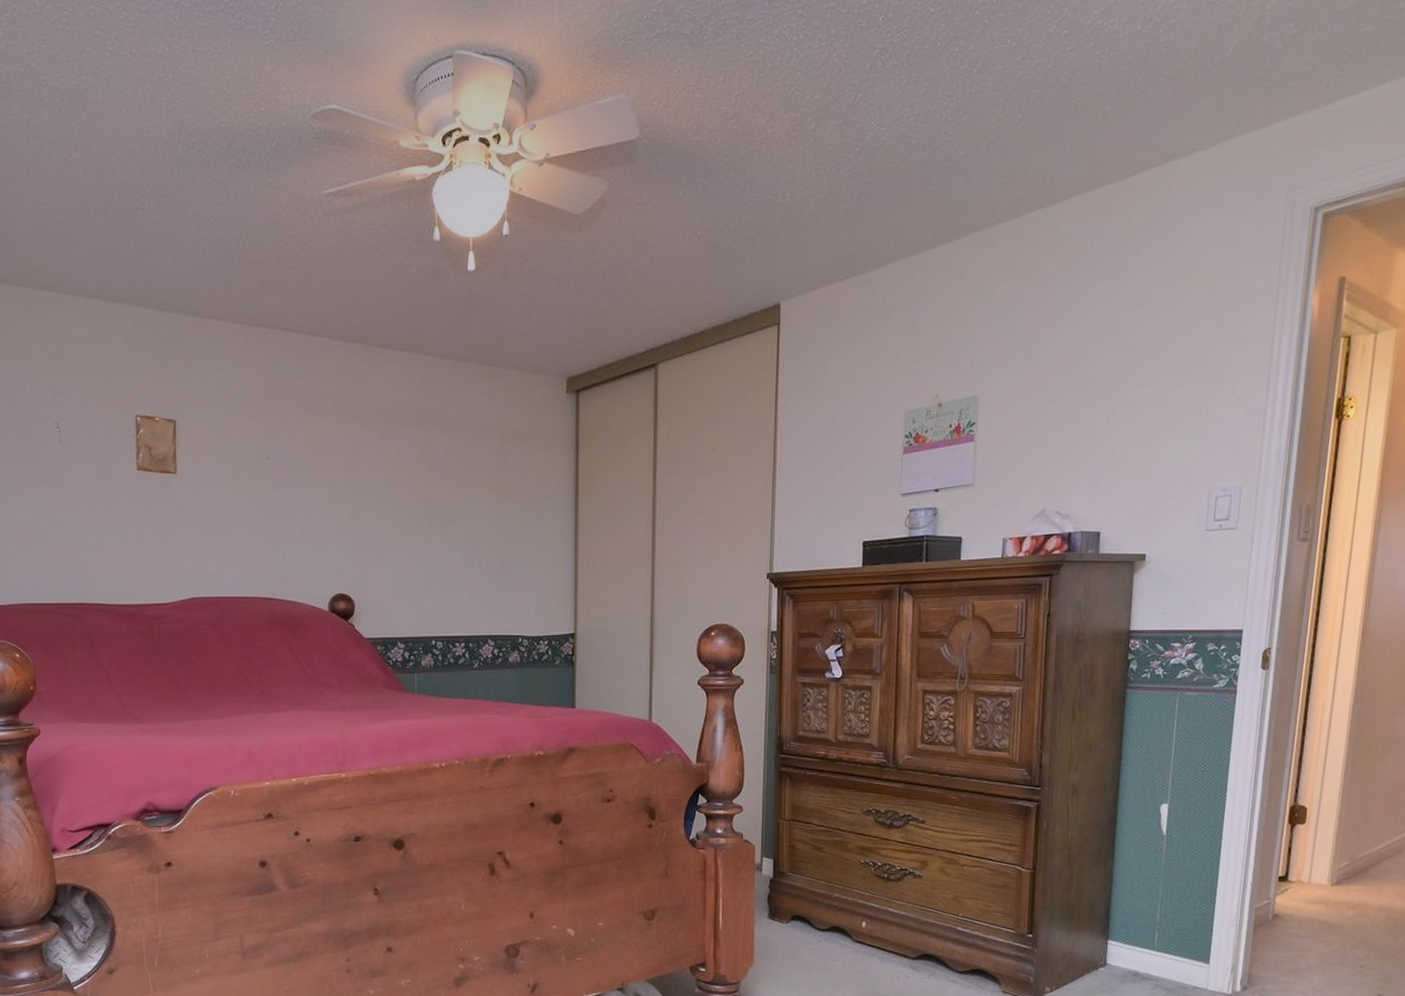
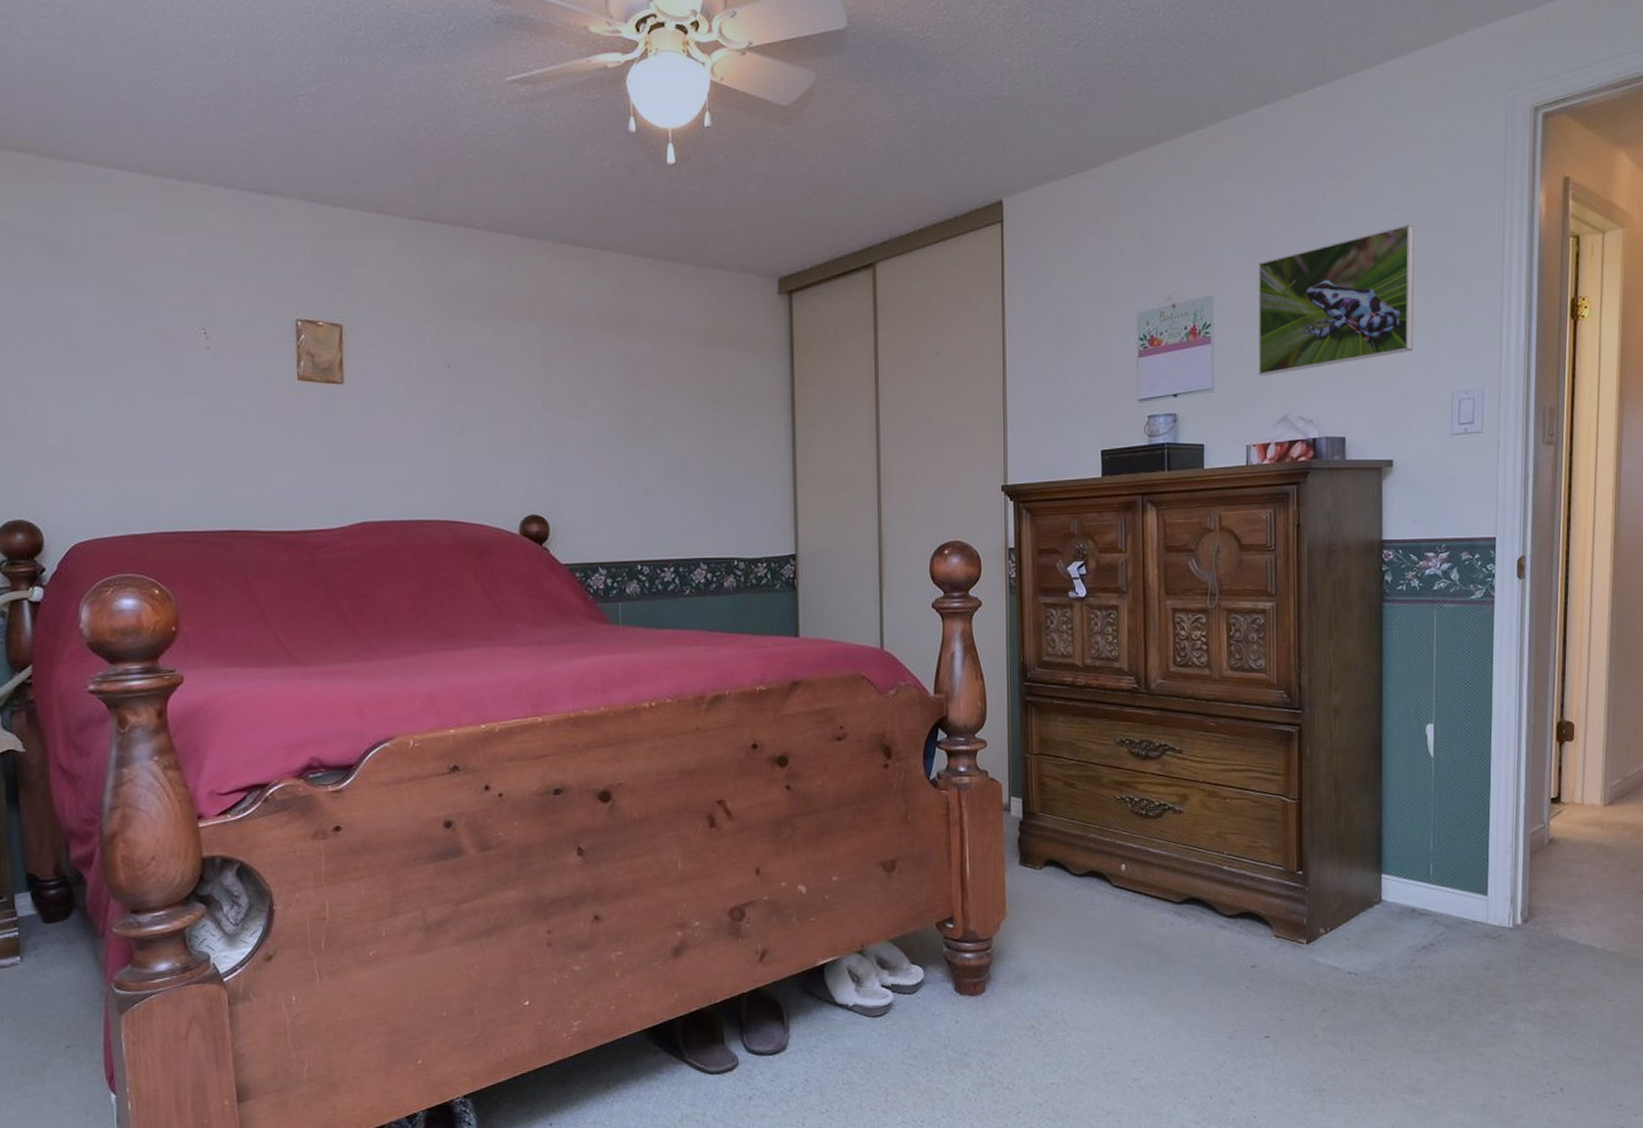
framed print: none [1019,325,1184,473] -> present [1258,224,1415,376]

